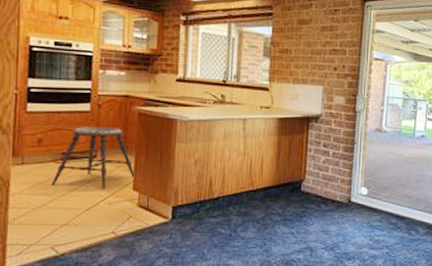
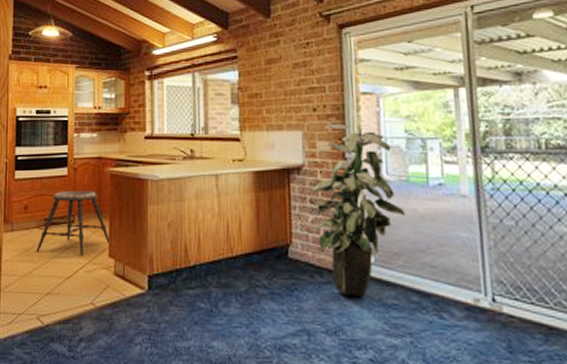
indoor plant: none [322,82,395,220] -> present [311,123,405,296]

